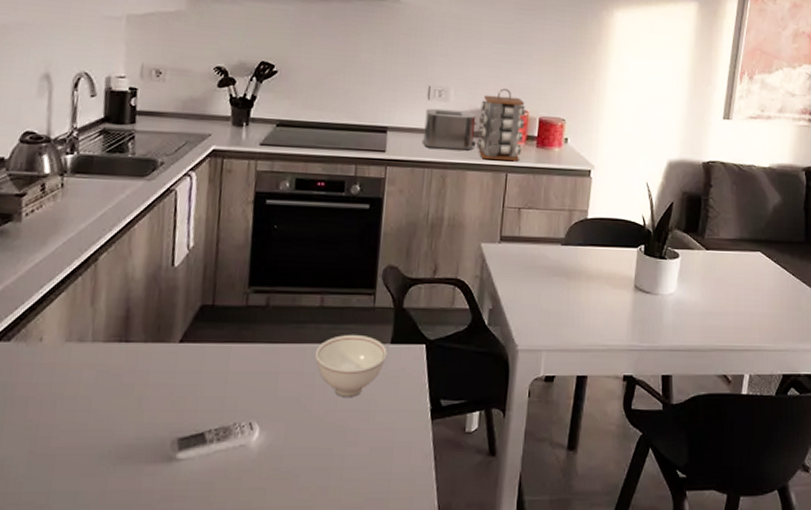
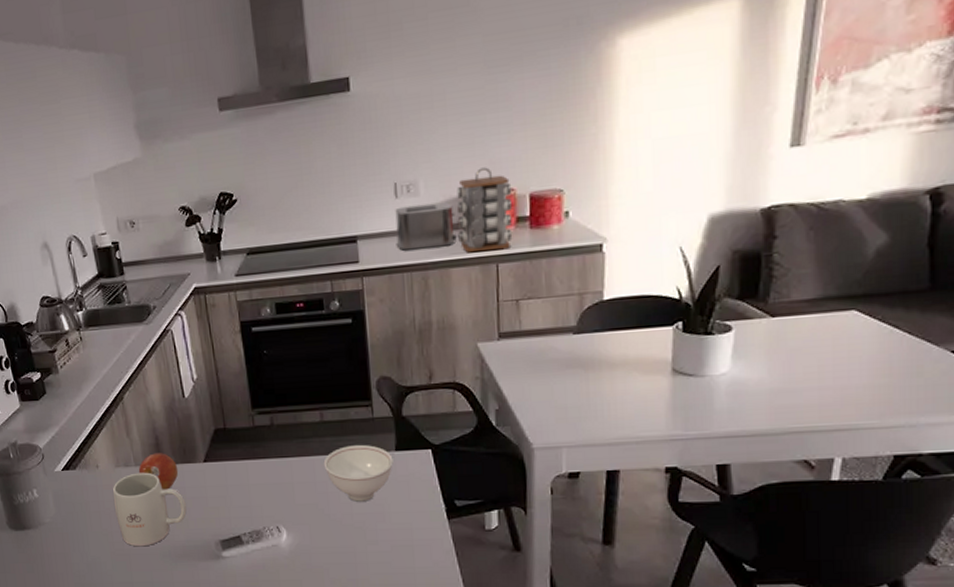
mug: none [49,350,146,445] -> present [112,472,187,547]
fruit: none [94,328,146,373] -> present [138,453,179,490]

